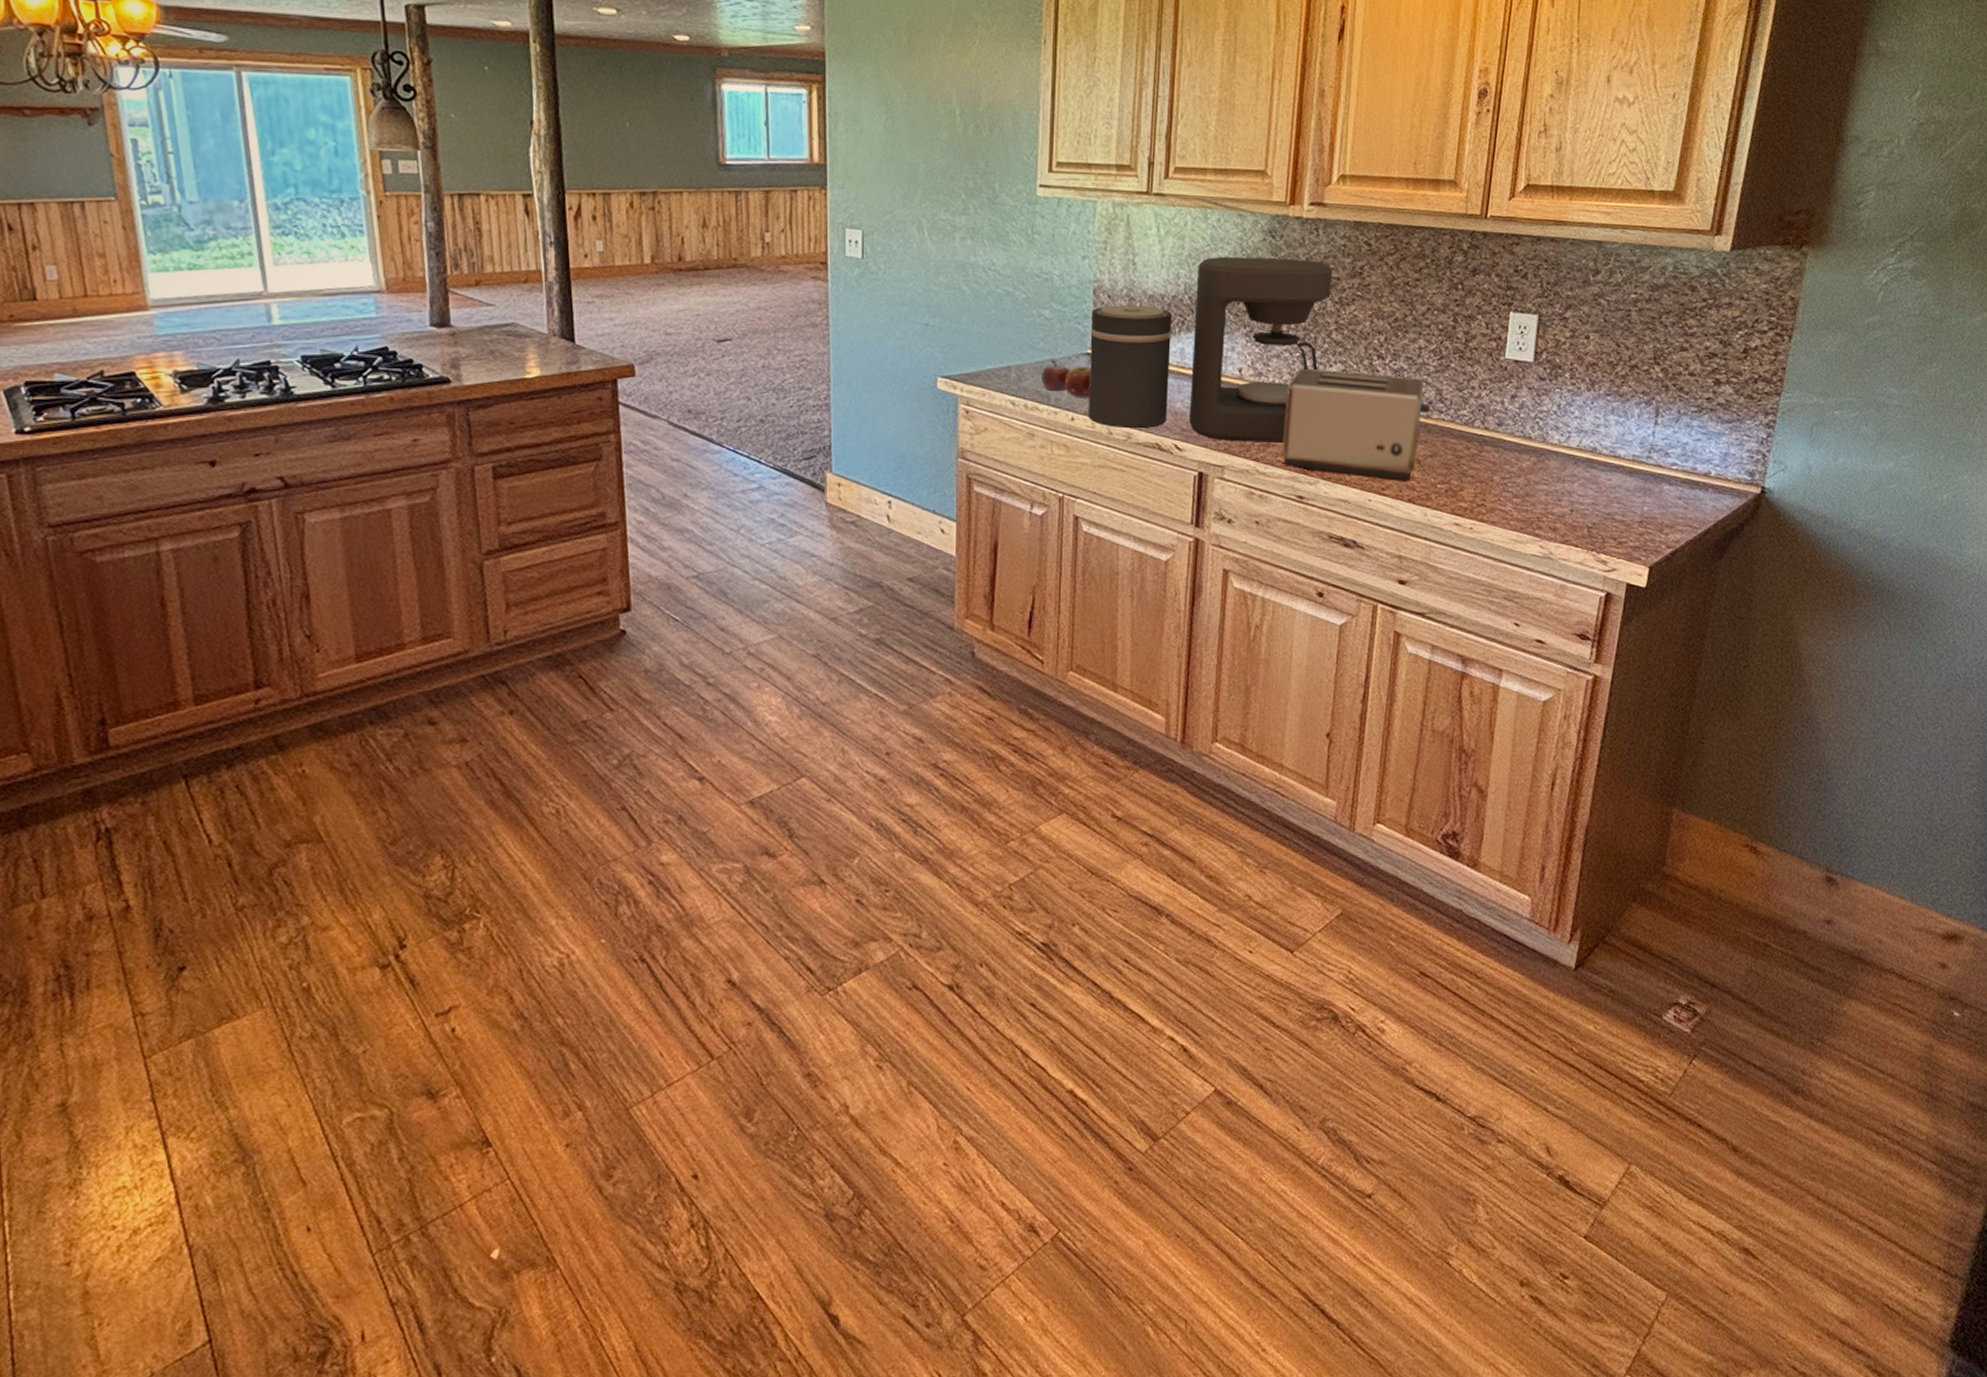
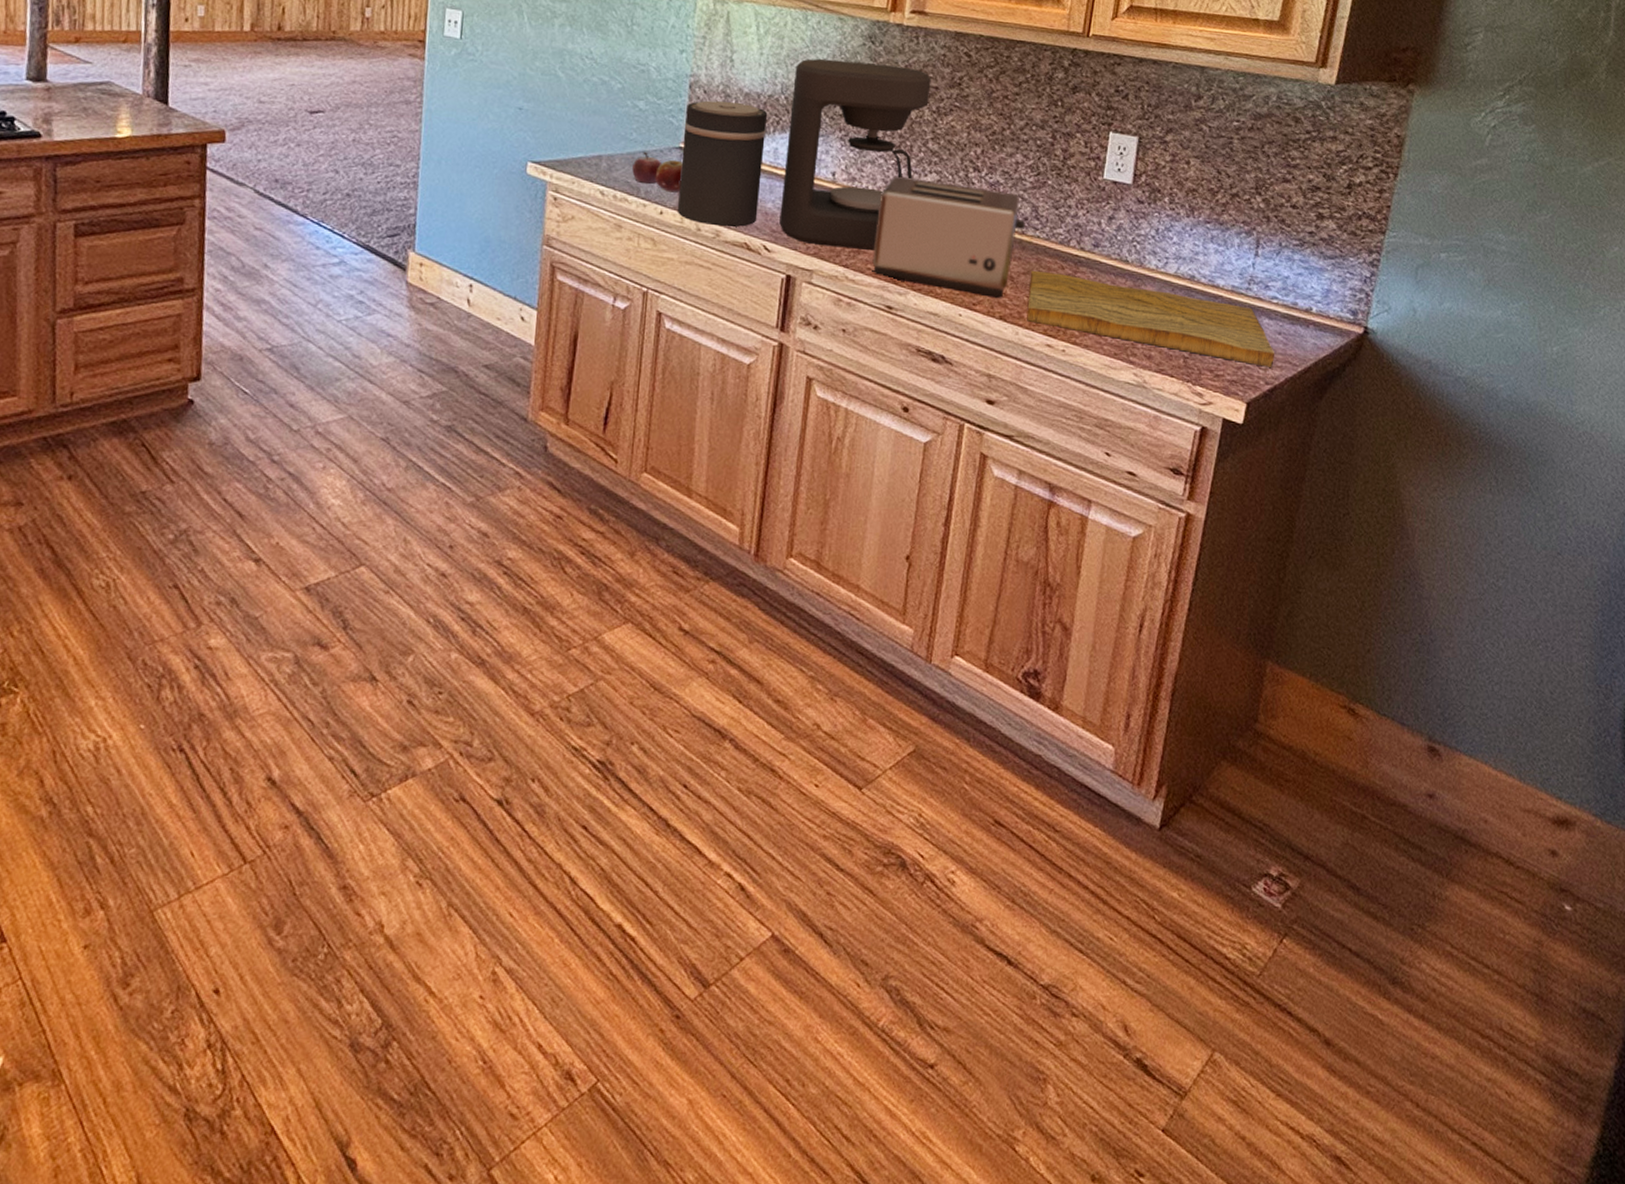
cutting board: none [1435,453,1676,532] -> present [1027,271,1275,367]

